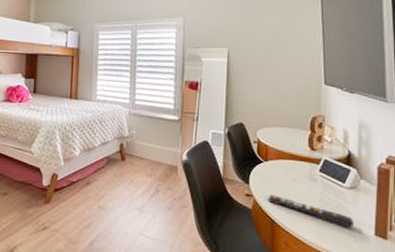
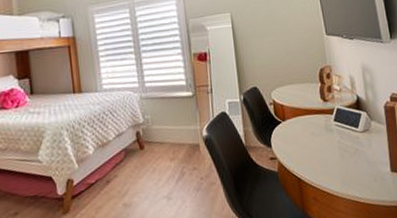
remote control: present [268,194,354,228] -> none [292,153,372,170]

